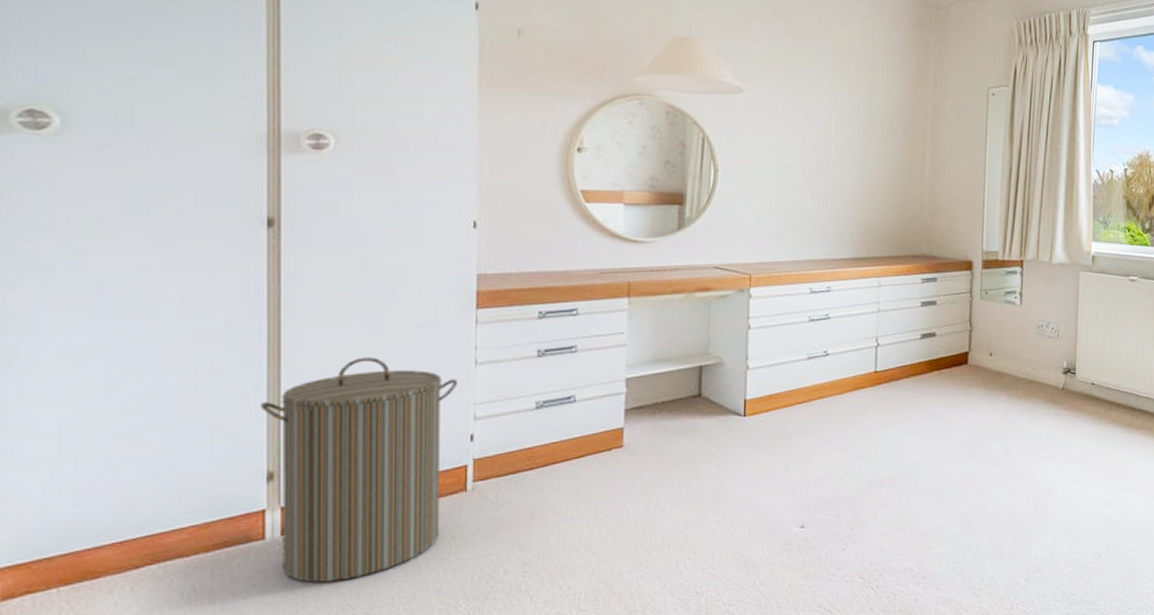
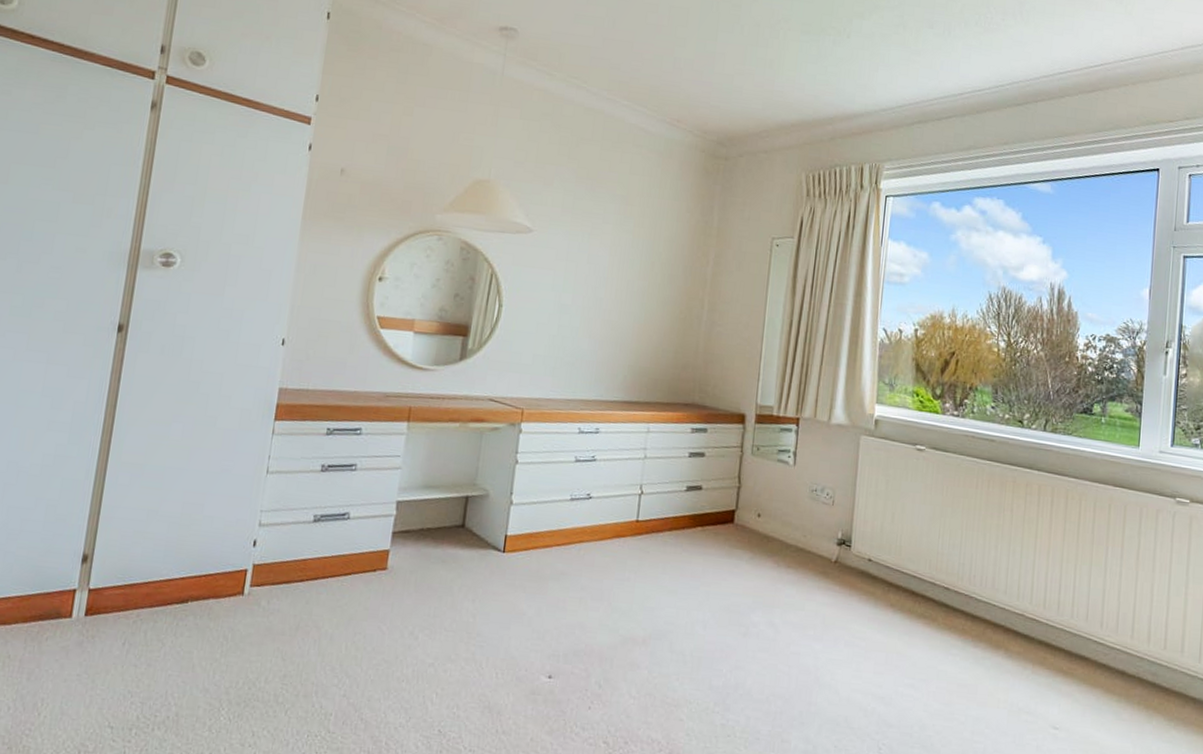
laundry hamper: present [259,357,458,583] -> none [81,456,250,667]

